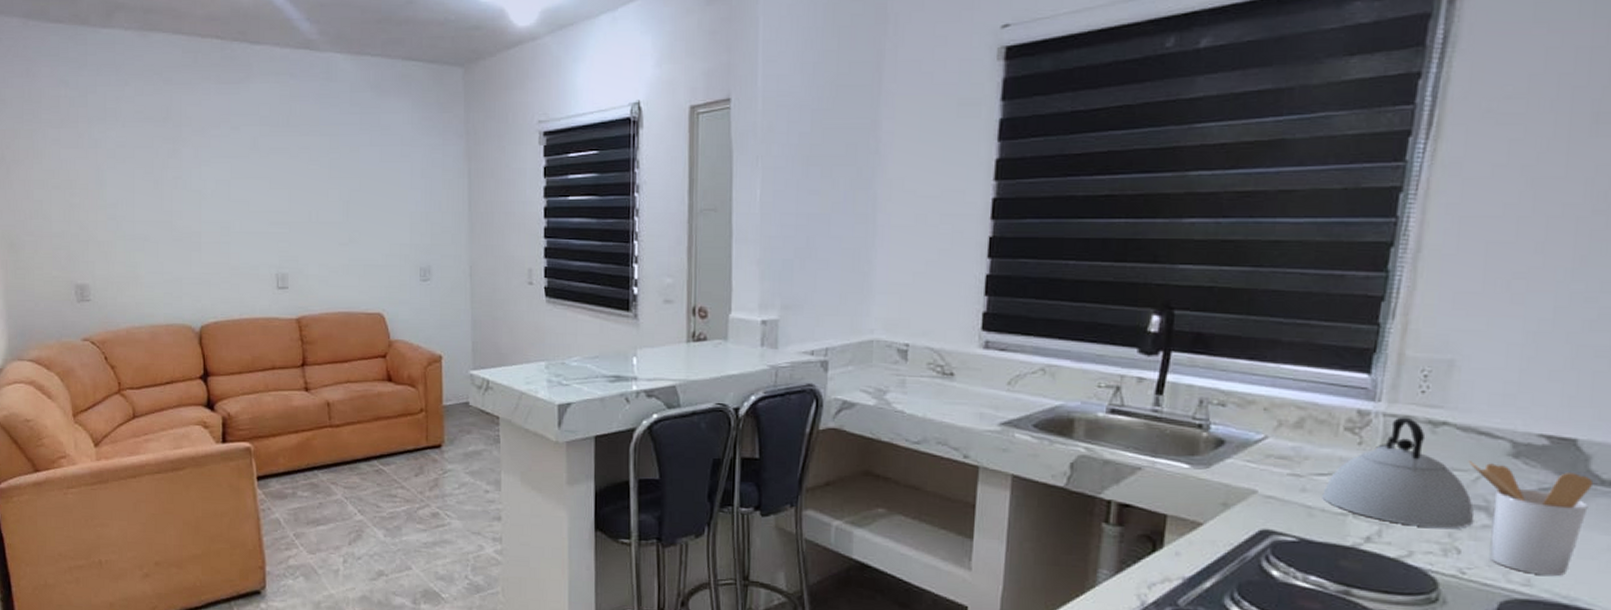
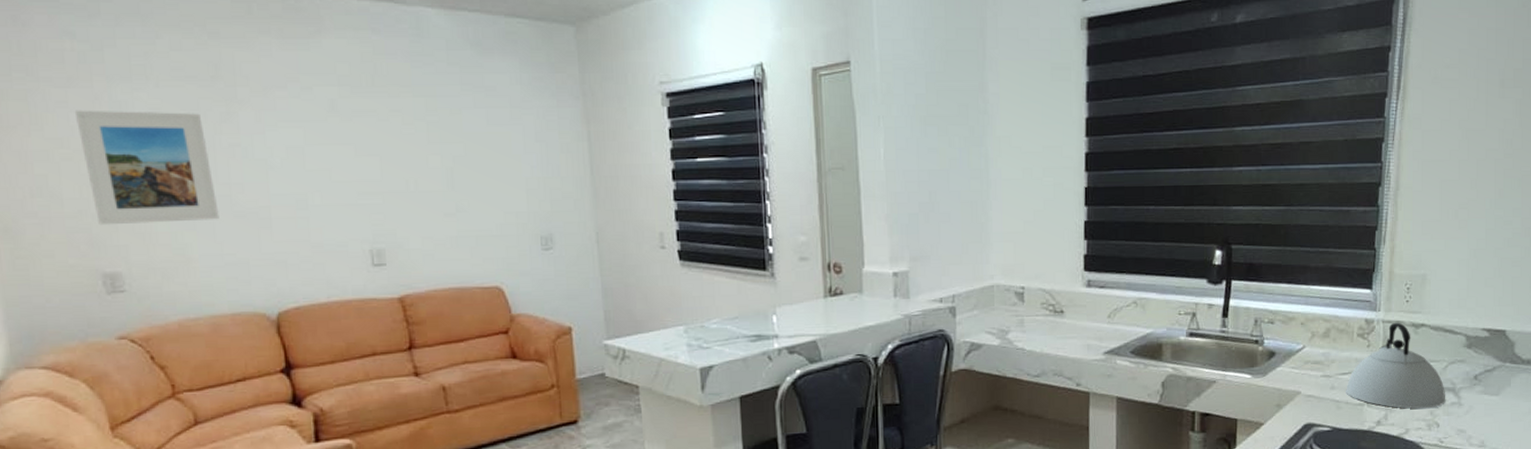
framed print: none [64,146,162,244] -> present [74,110,220,226]
utensil holder: present [1468,461,1594,577] -> none [1440,353,1518,438]

